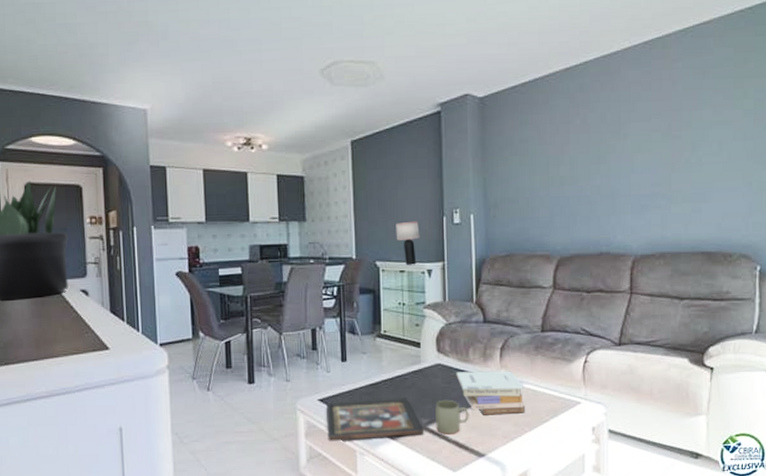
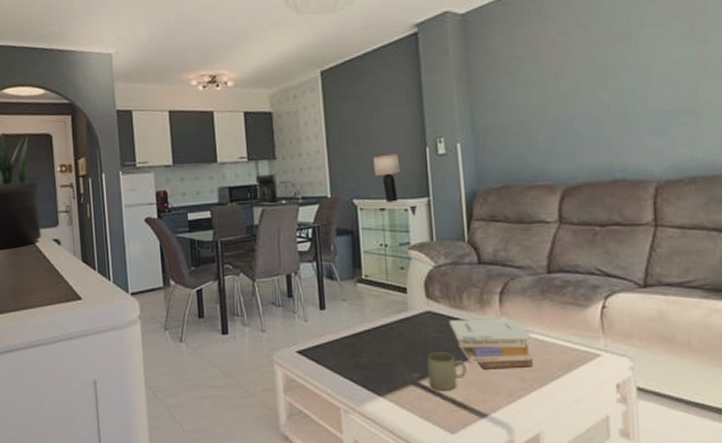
coffee maker: none [285,235,307,262] -> present [255,174,279,203]
decorative tray: present [326,398,424,442] -> none [305,349,415,398]

